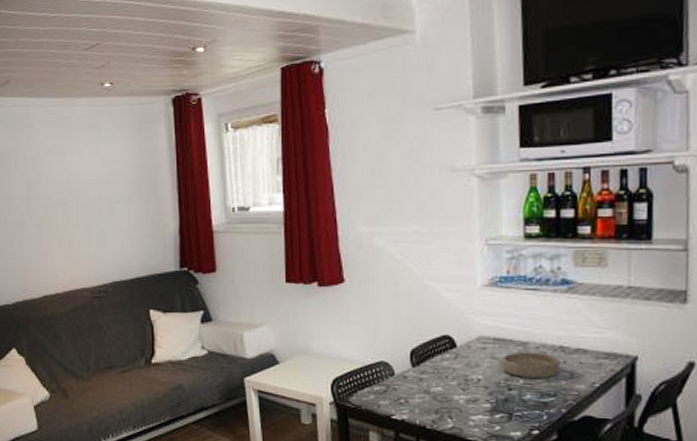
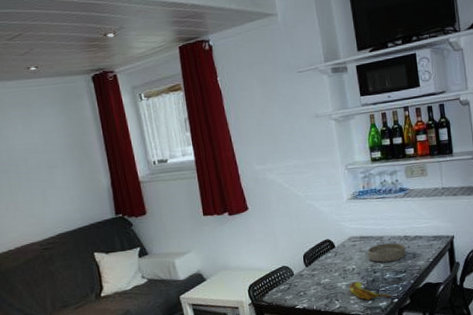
banana: none [469,397,532,427] -> present [349,281,393,301]

